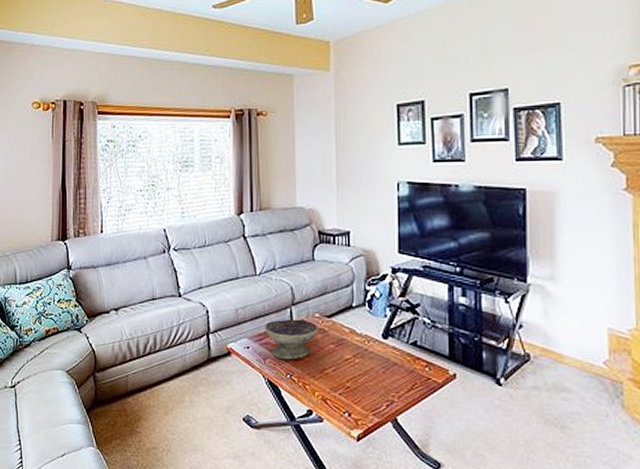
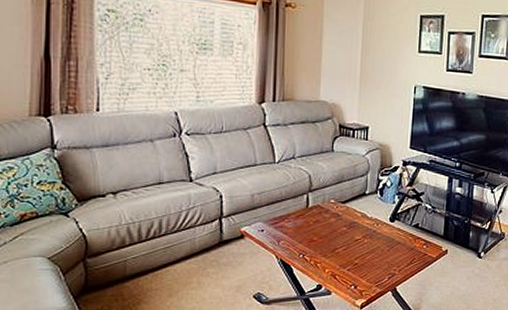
decorative bowl: present [265,319,318,360] -> none [280,204,333,241]

